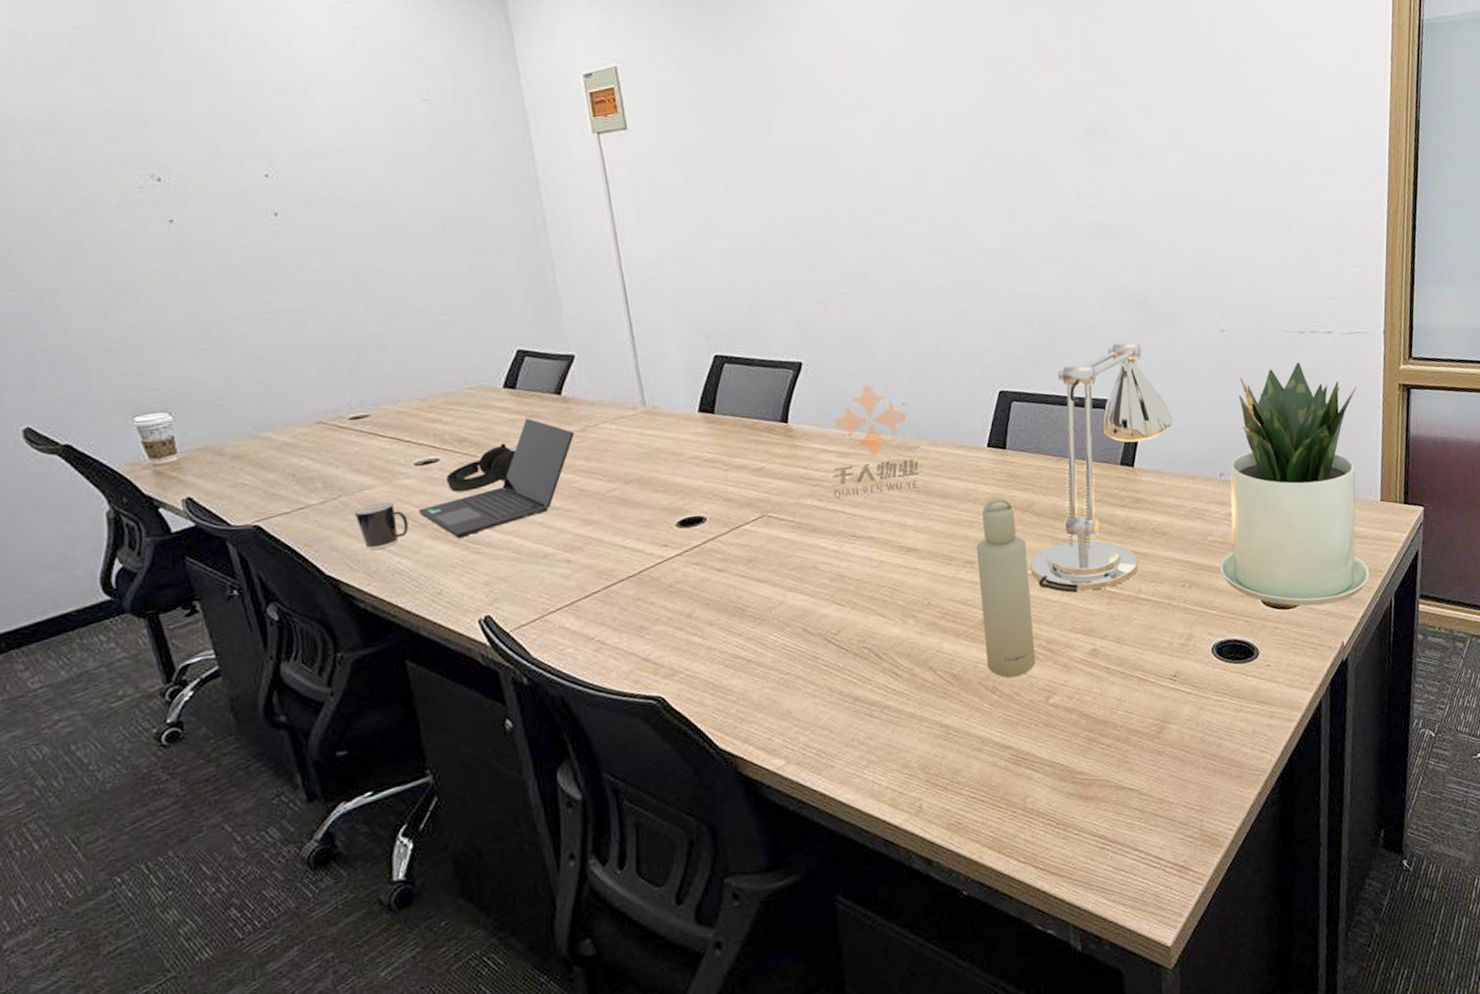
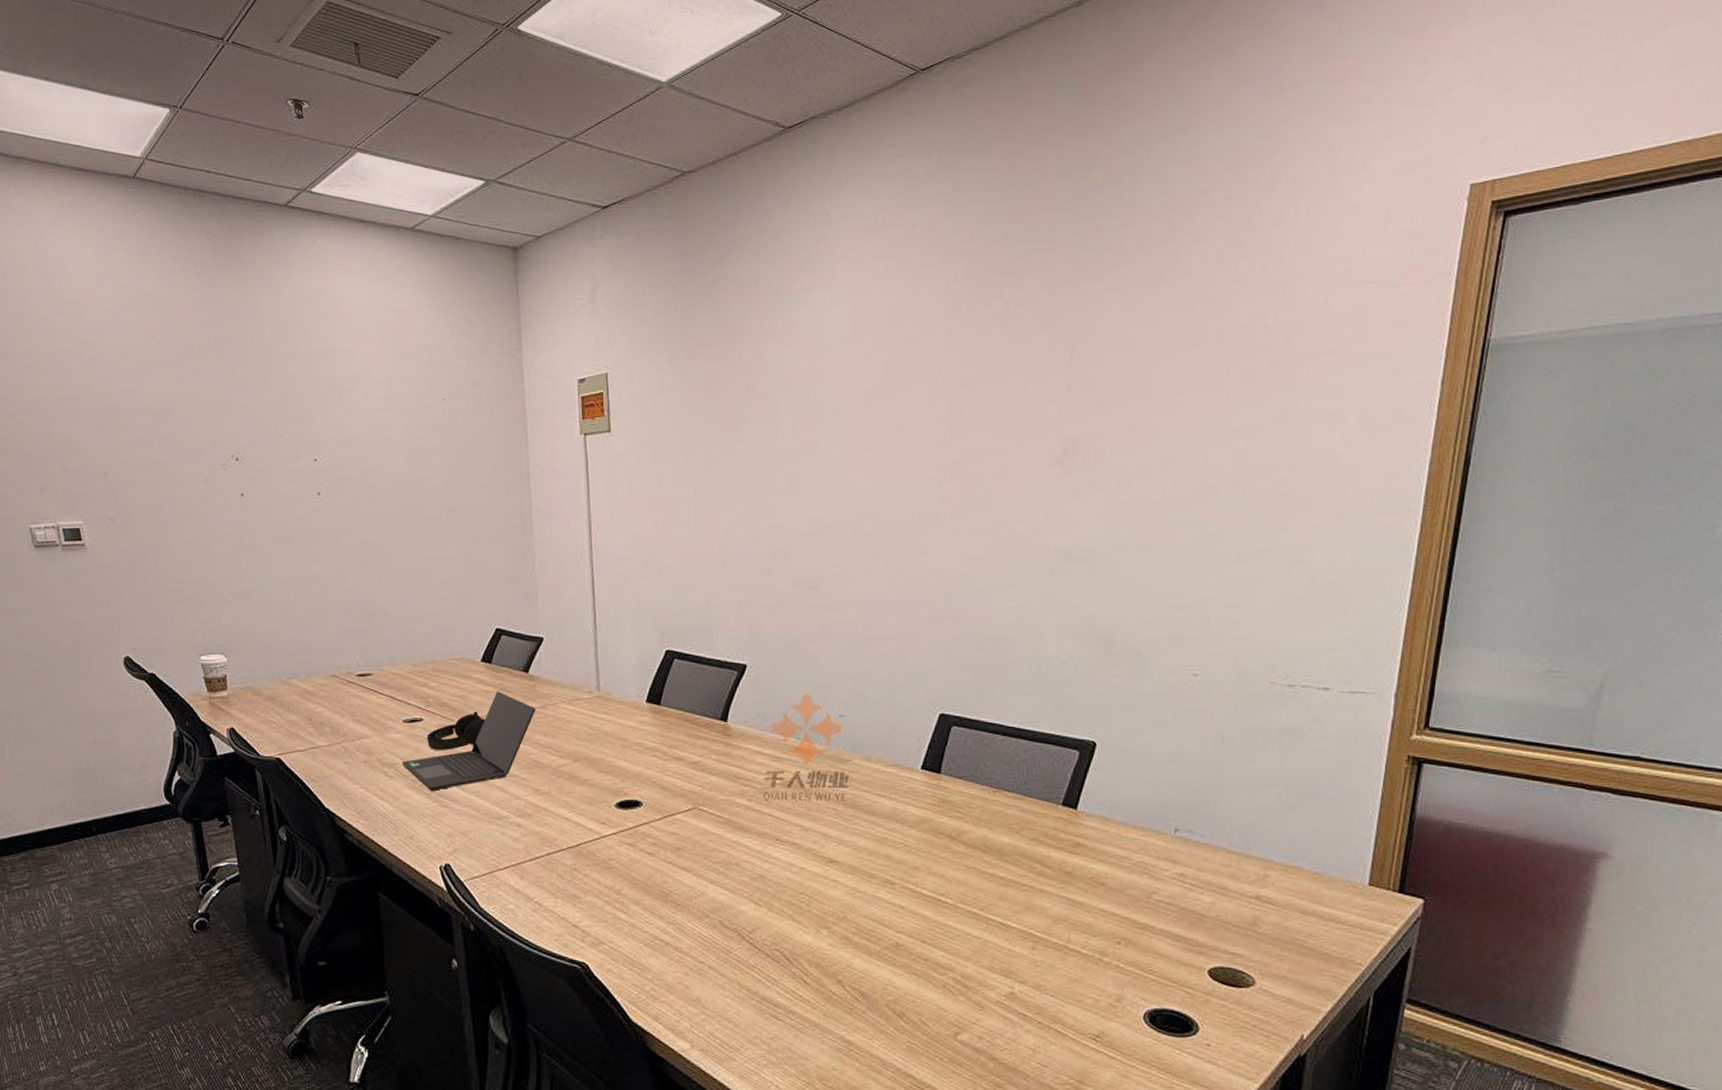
mug: present [354,502,409,551] -> none [352,751,393,792]
bottle: present [976,497,1036,677] -> none [896,822,951,1005]
desk lamp: present [1030,343,1173,593] -> none [953,677,1127,931]
planter: present [1219,362,1370,606] -> none [1162,718,1354,990]

